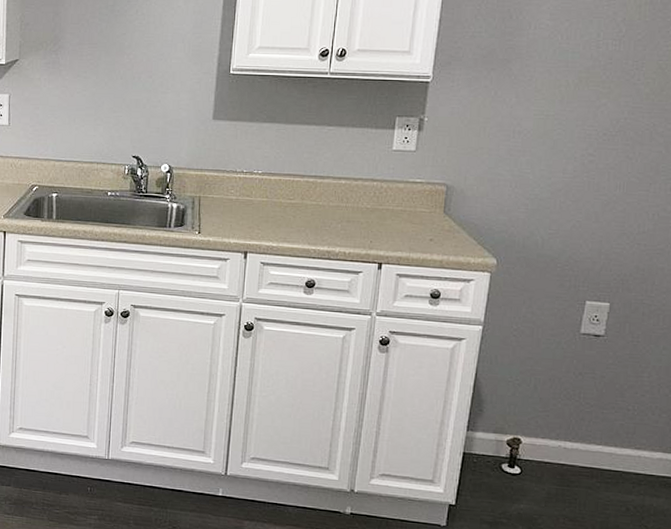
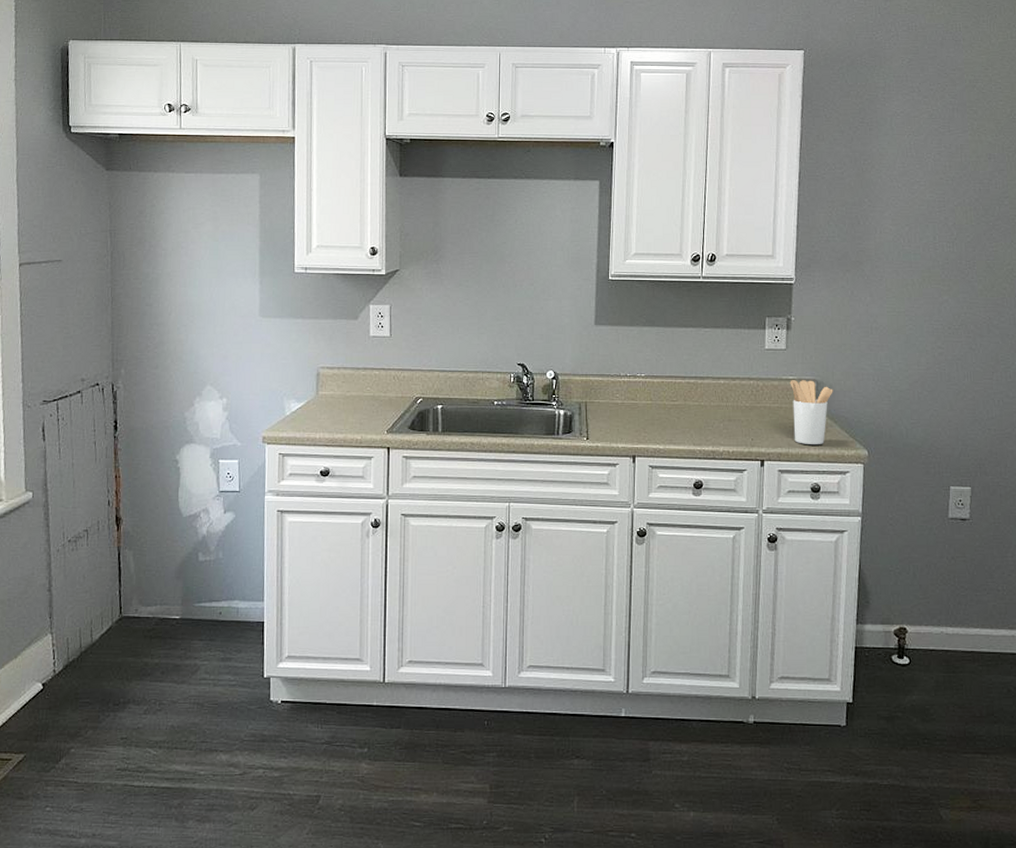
utensil holder: none [416,183,464,250] -> present [790,380,833,444]

